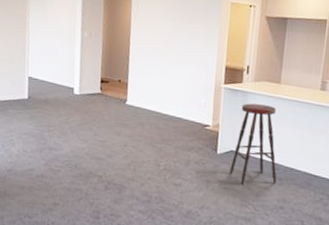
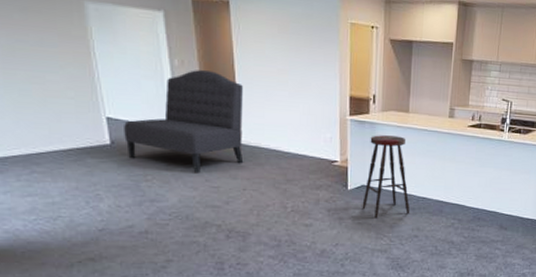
sofa: none [38,41,135,127] -> present [124,70,244,172]

